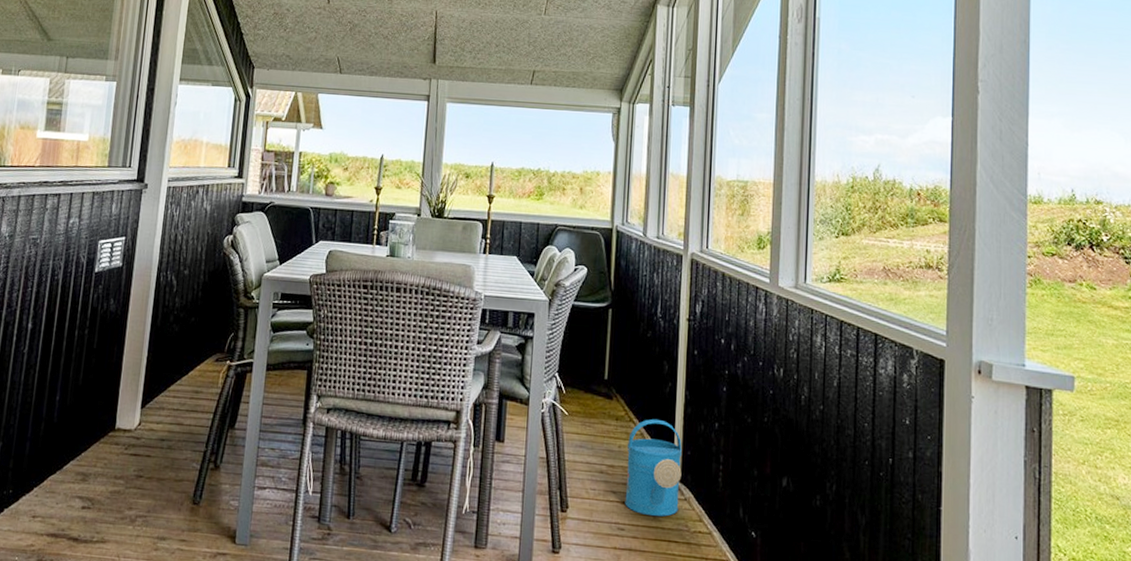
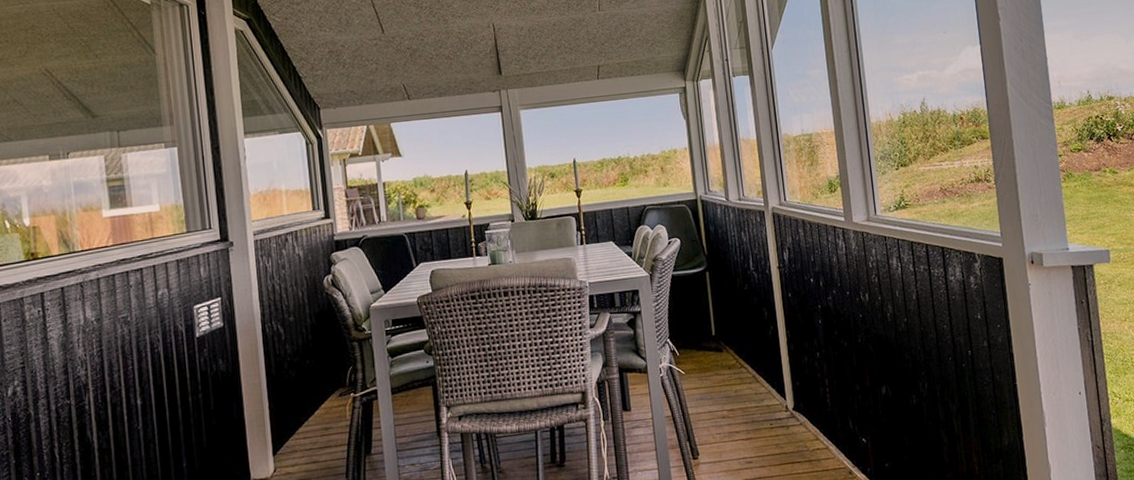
watering can: present [625,418,682,517] -> none [742,360,797,446]

